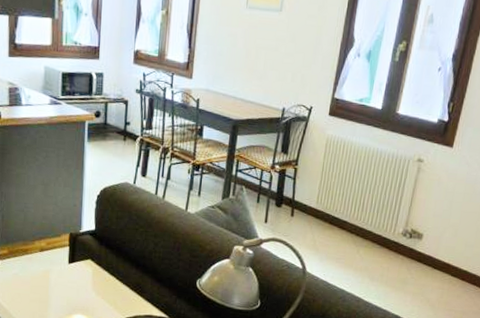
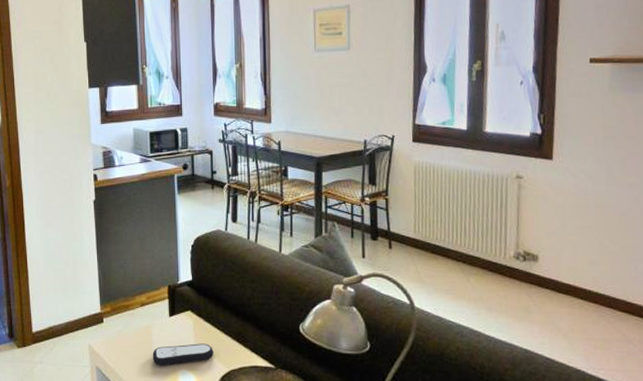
remote control: none [48,291,110,310] -> present [152,343,214,365]

